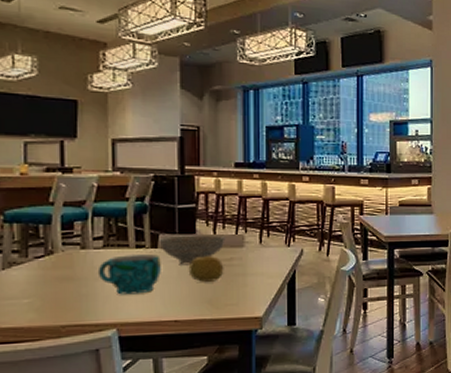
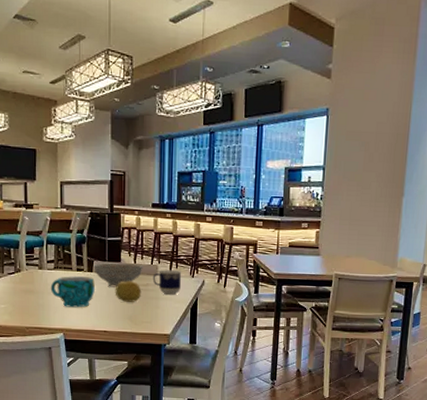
cup: none [238,239,275,270] -> present [152,270,182,296]

